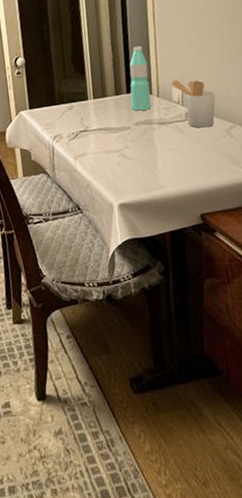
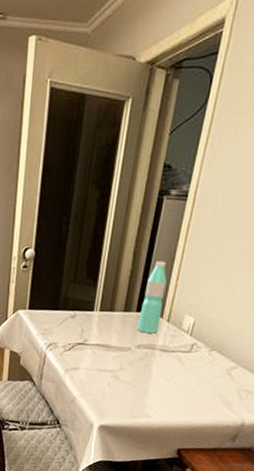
utensil holder: present [171,79,216,128] -> none [186,306,228,364]

